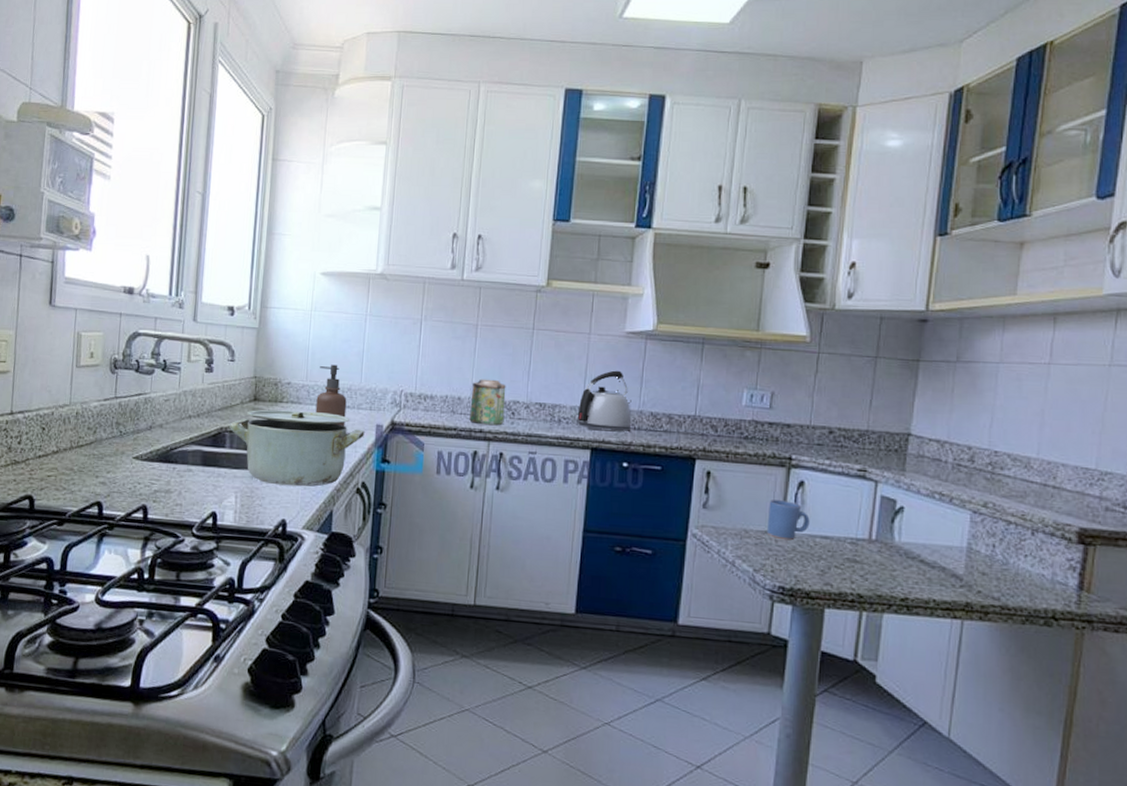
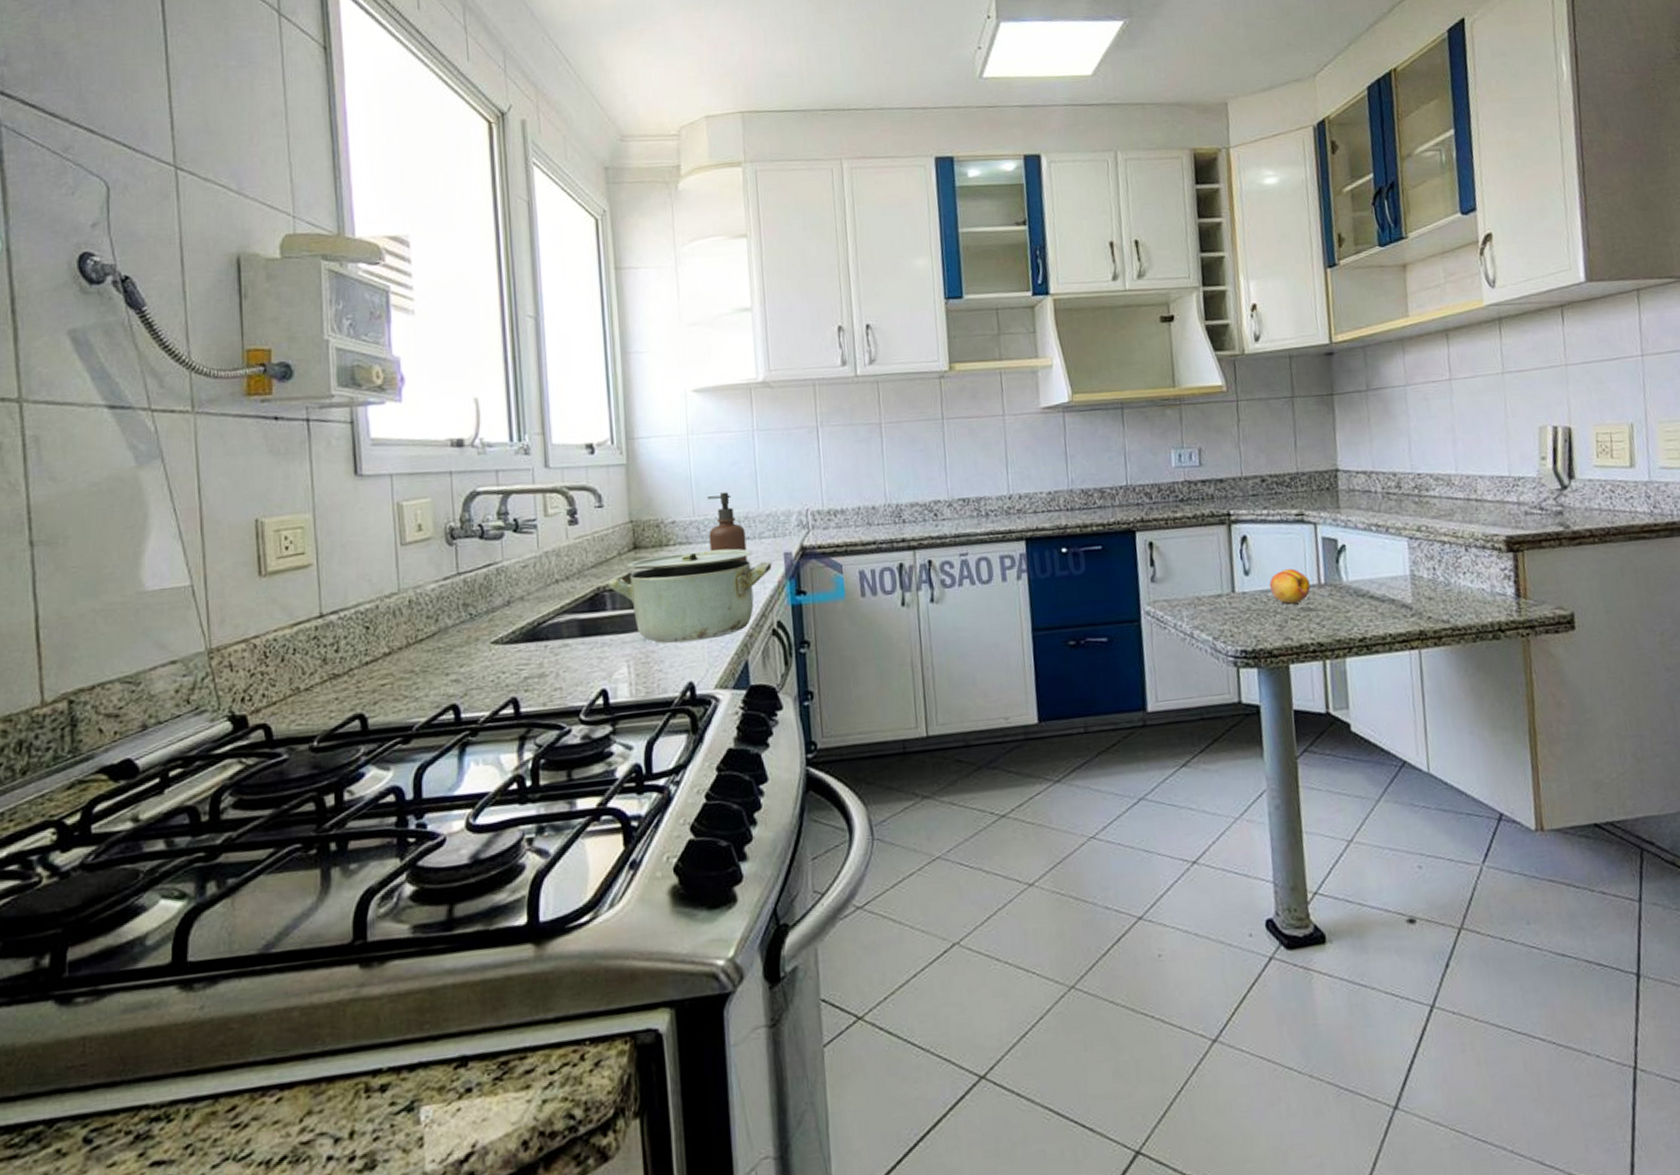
canister: present [469,379,506,426] -> none [886,480,927,534]
kettle: present [577,370,632,433] -> none [1005,450,1065,520]
mug: present [766,500,810,541] -> none [1216,559,1260,601]
fruit: none [818,519,860,553] -> present [1269,569,1311,604]

